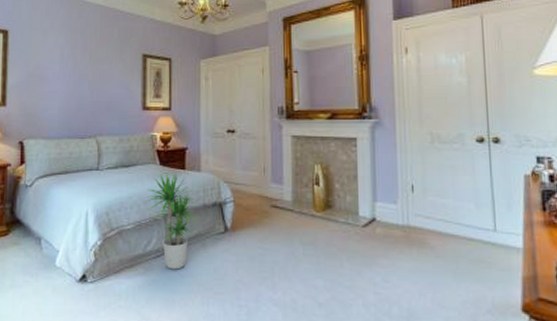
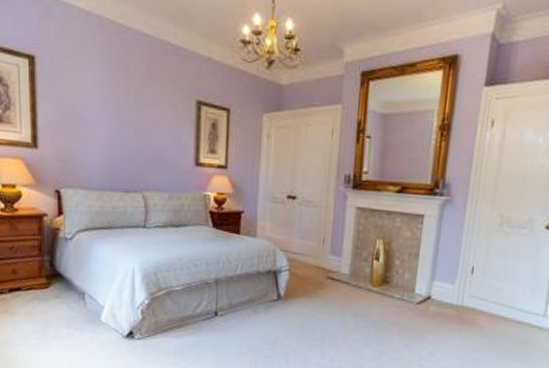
potted plant: present [145,171,201,270] -> none [196,234,254,333]

